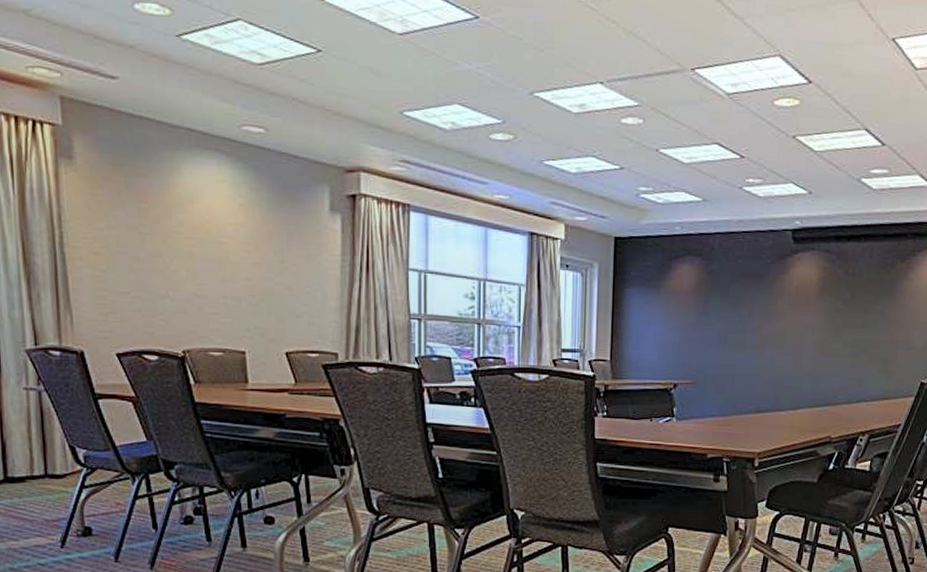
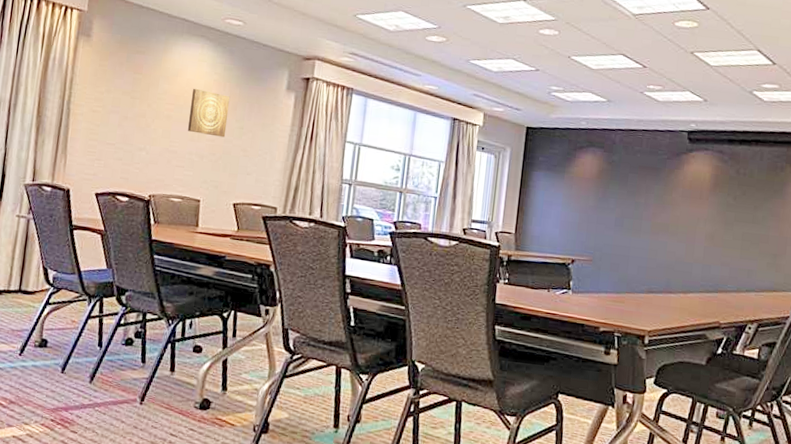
wall art: none [215,216,264,275] -> present [188,88,231,137]

